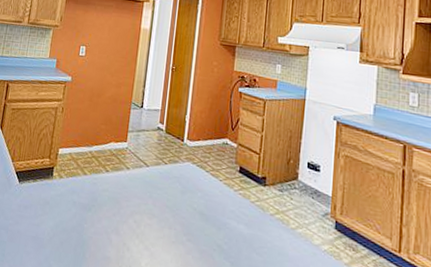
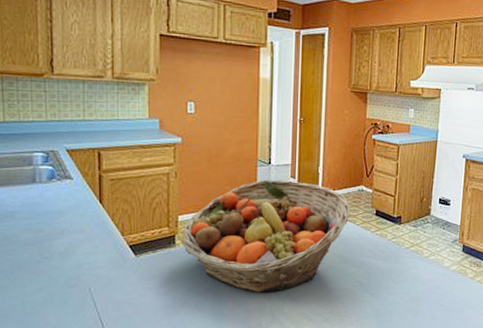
fruit basket: none [58,123,214,241] -> present [182,179,350,292]

